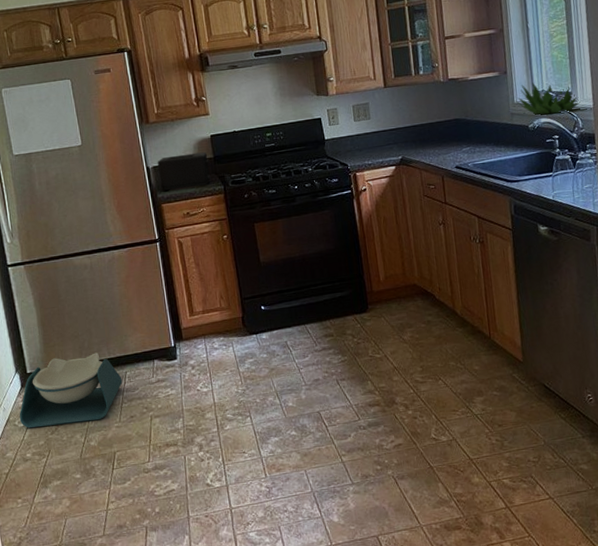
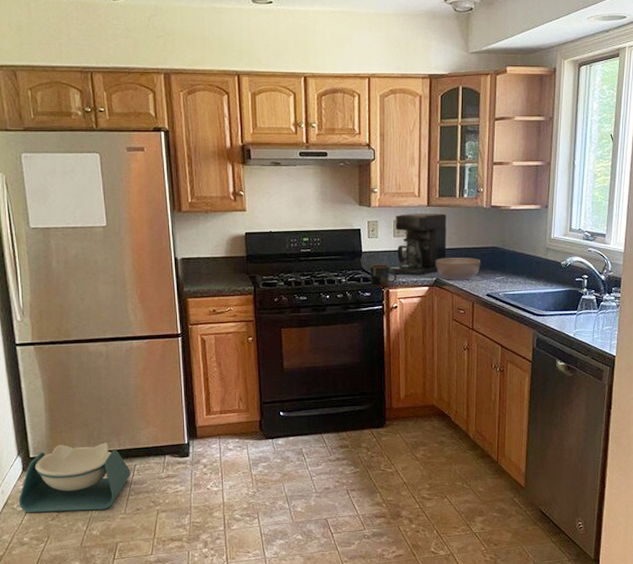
toaster: present [157,152,211,191] -> none [186,249,242,285]
mug: none [334,149,363,173] -> present [370,264,398,287]
coffee maker: none [353,93,410,157] -> present [389,212,447,276]
bowl: none [399,132,446,157] -> present [435,258,482,280]
decorative plant: present [515,82,581,115] -> none [552,220,613,254]

